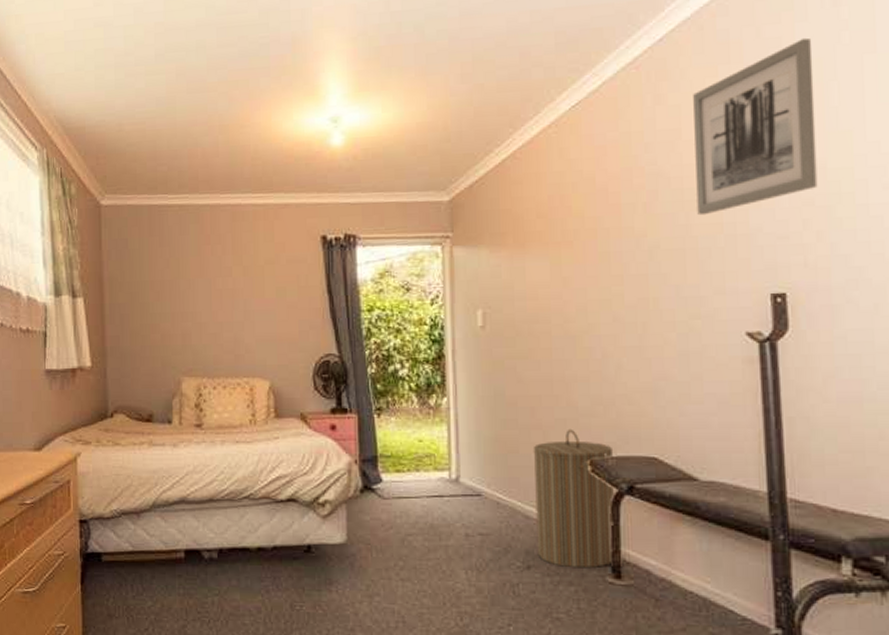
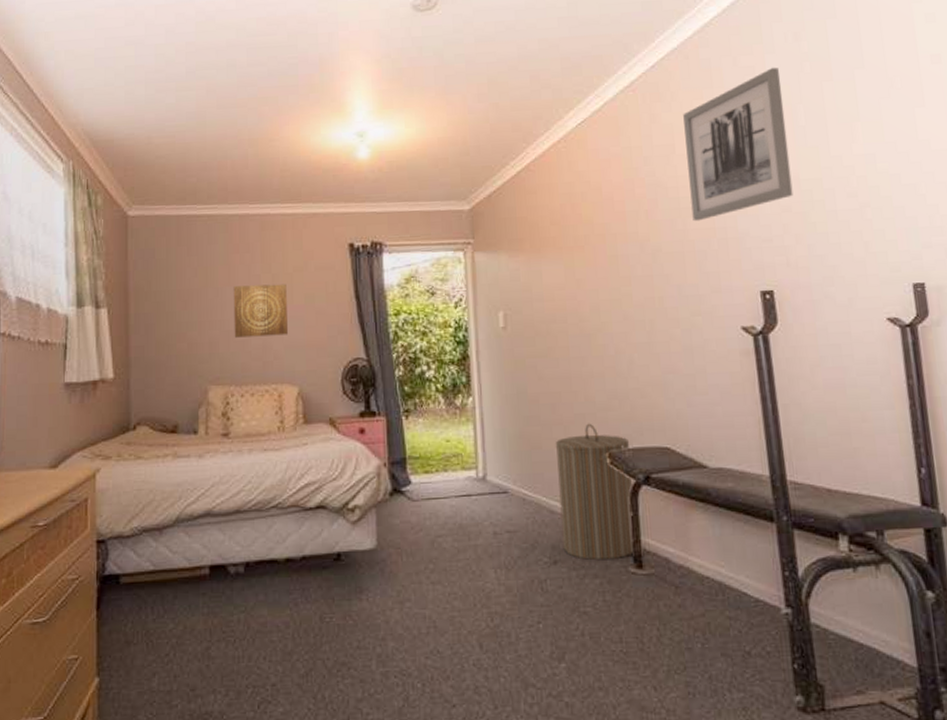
wall art: none [205,276,259,330] -> present [233,283,288,338]

